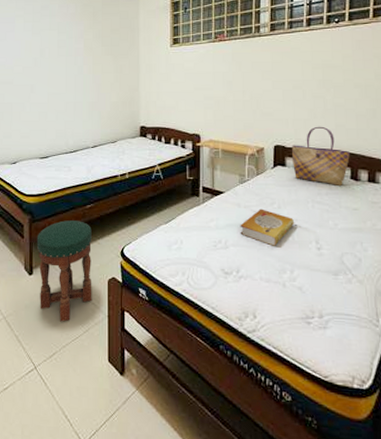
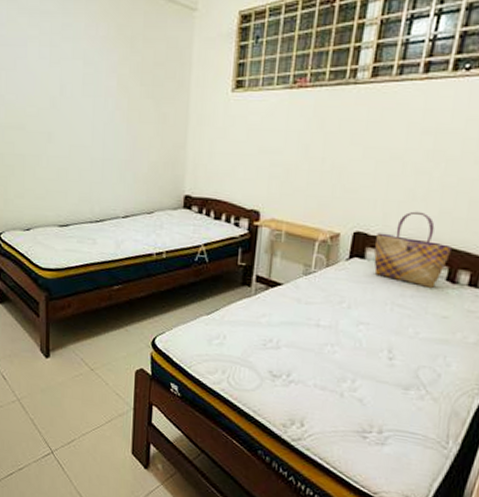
stool: present [36,220,92,322] -> none [54,301,119,410]
book: present [240,209,294,246] -> none [296,307,365,351]

